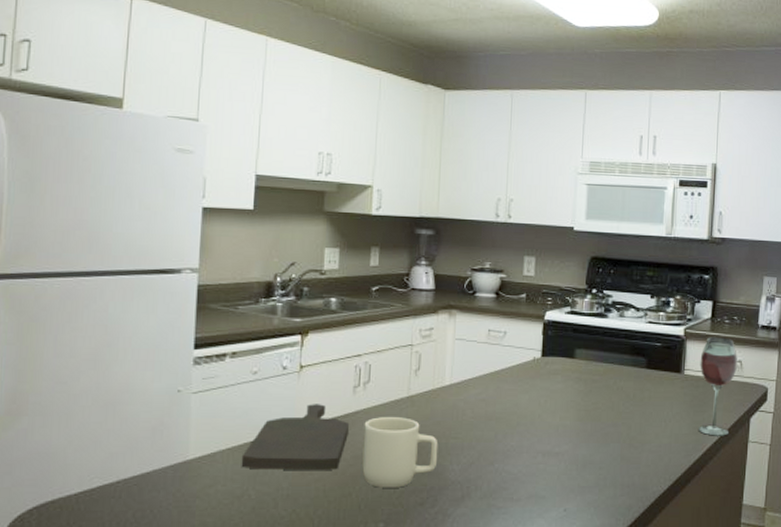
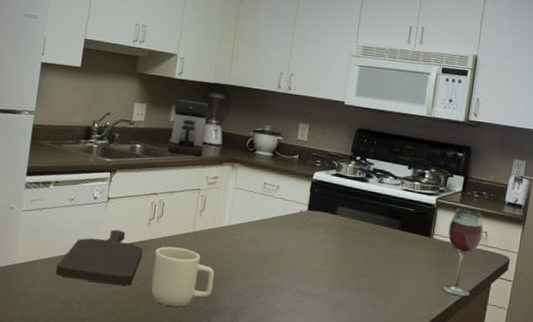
coffee maker: none [370,239,415,306] -> present [167,99,209,157]

